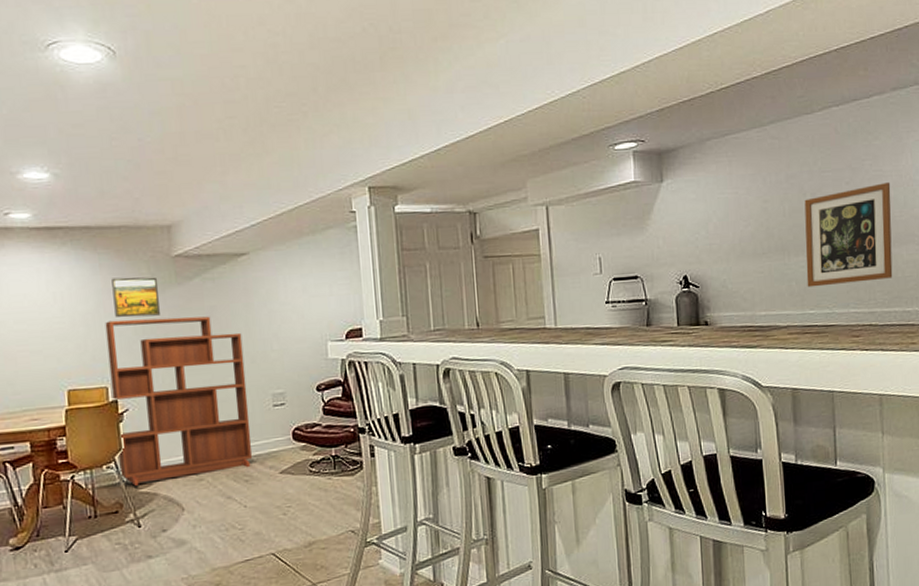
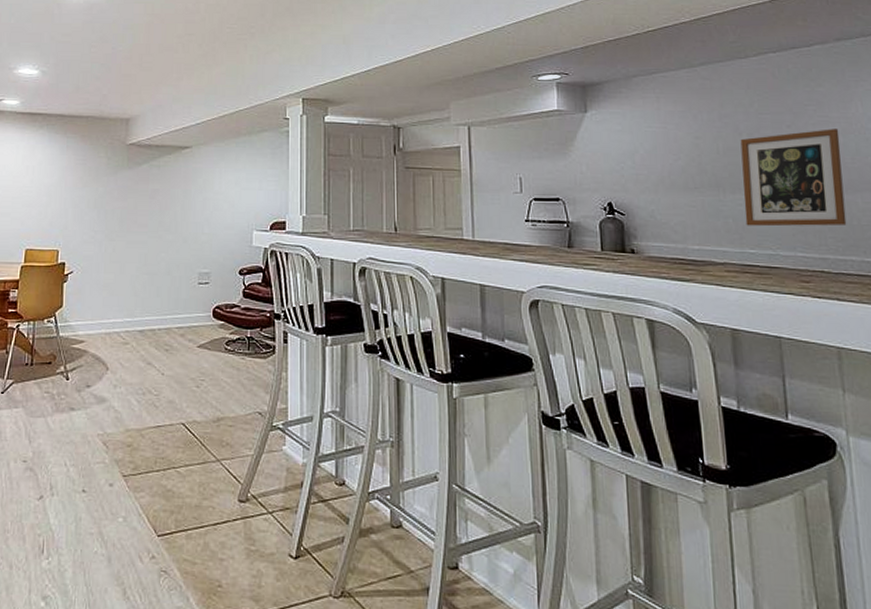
spice rack: present [105,316,253,486] -> none [58,194,178,341]
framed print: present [111,277,160,318] -> none [74,158,113,193]

